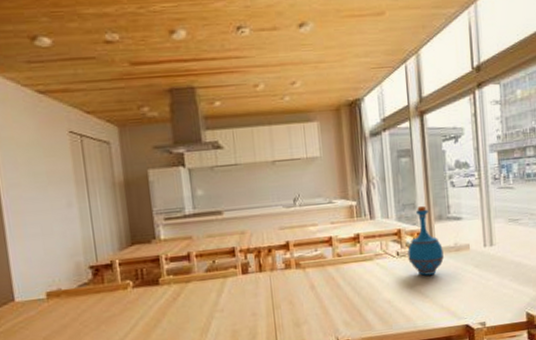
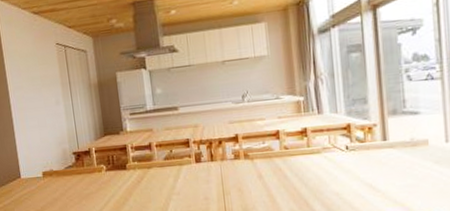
bottle: present [407,205,445,276] -> none [357,100,399,170]

